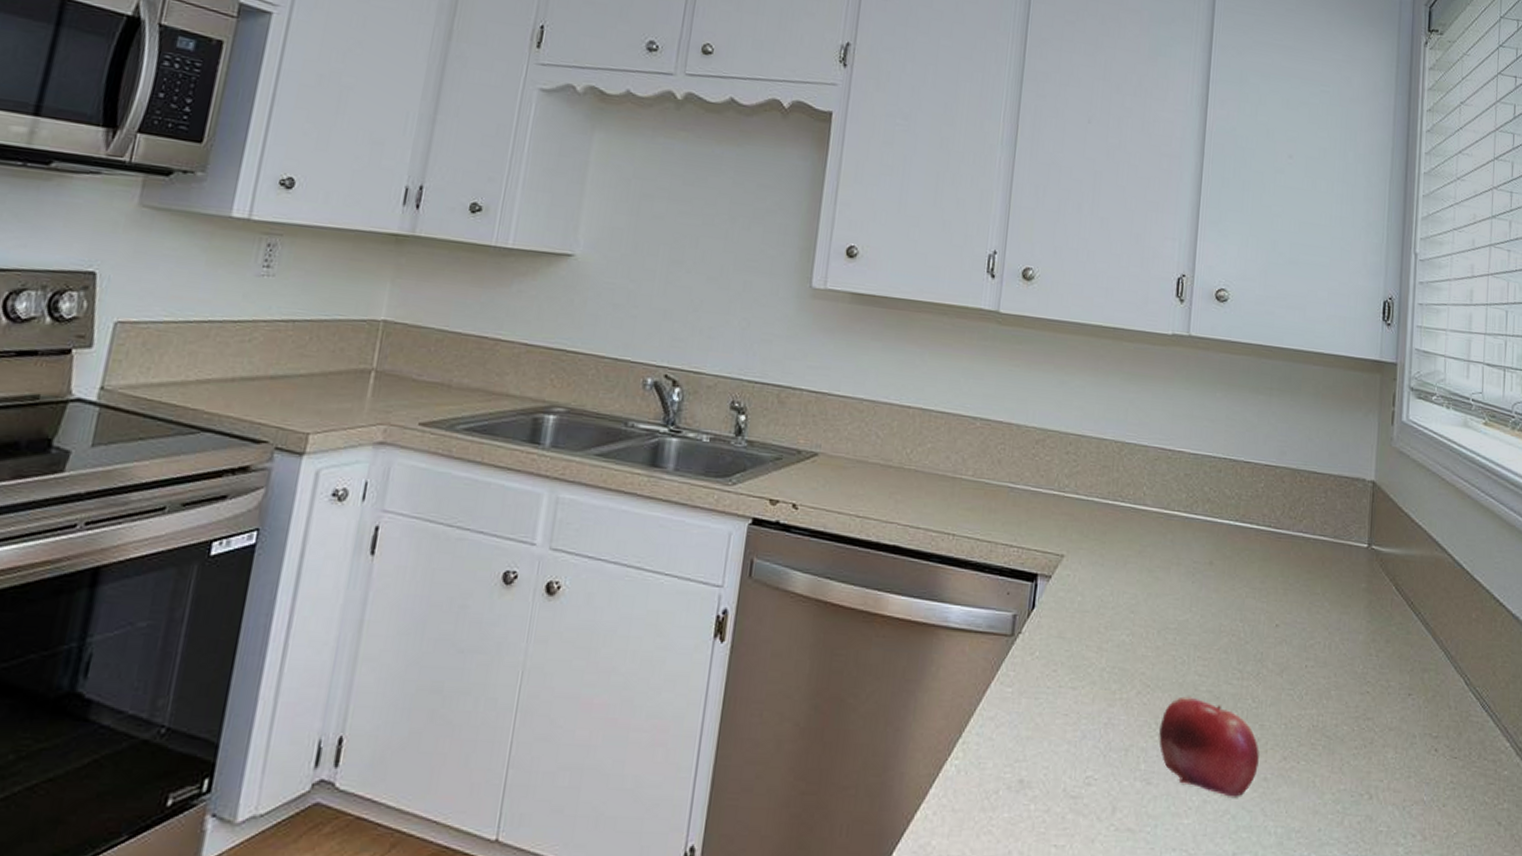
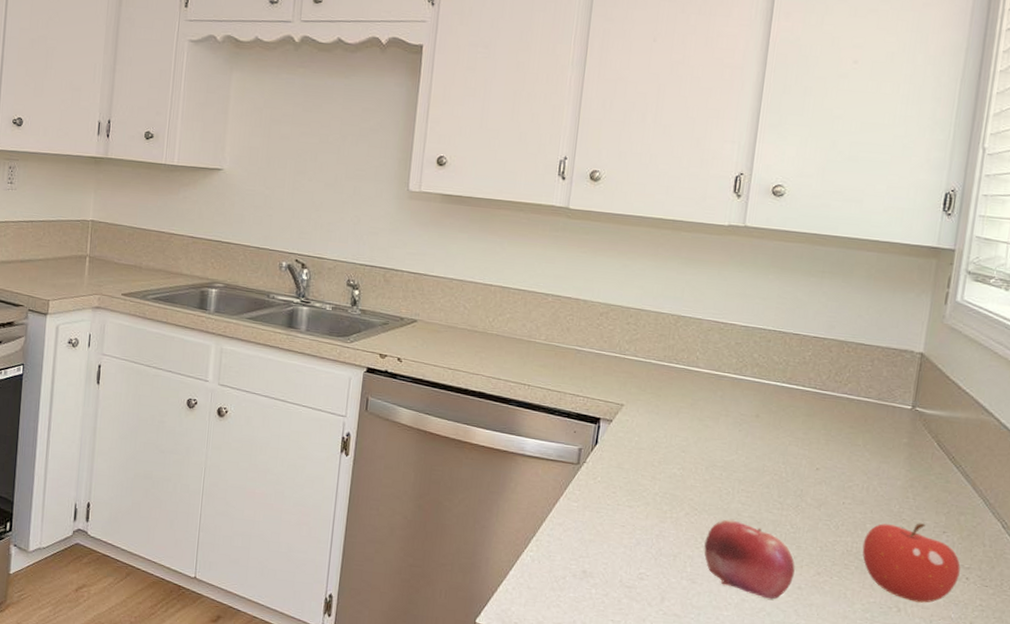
fruit: none [1328,685,1428,785] -> present [862,523,961,603]

